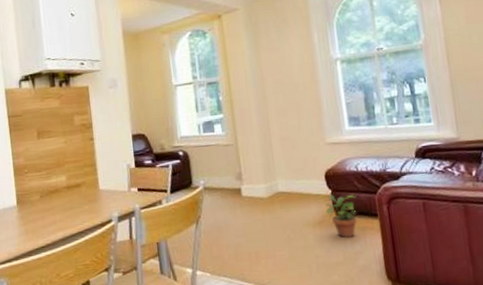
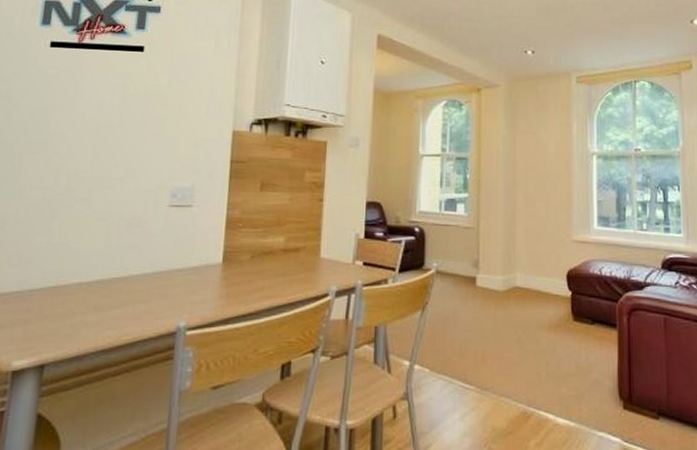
potted plant: present [324,195,358,238] -> none [563,297,596,347]

